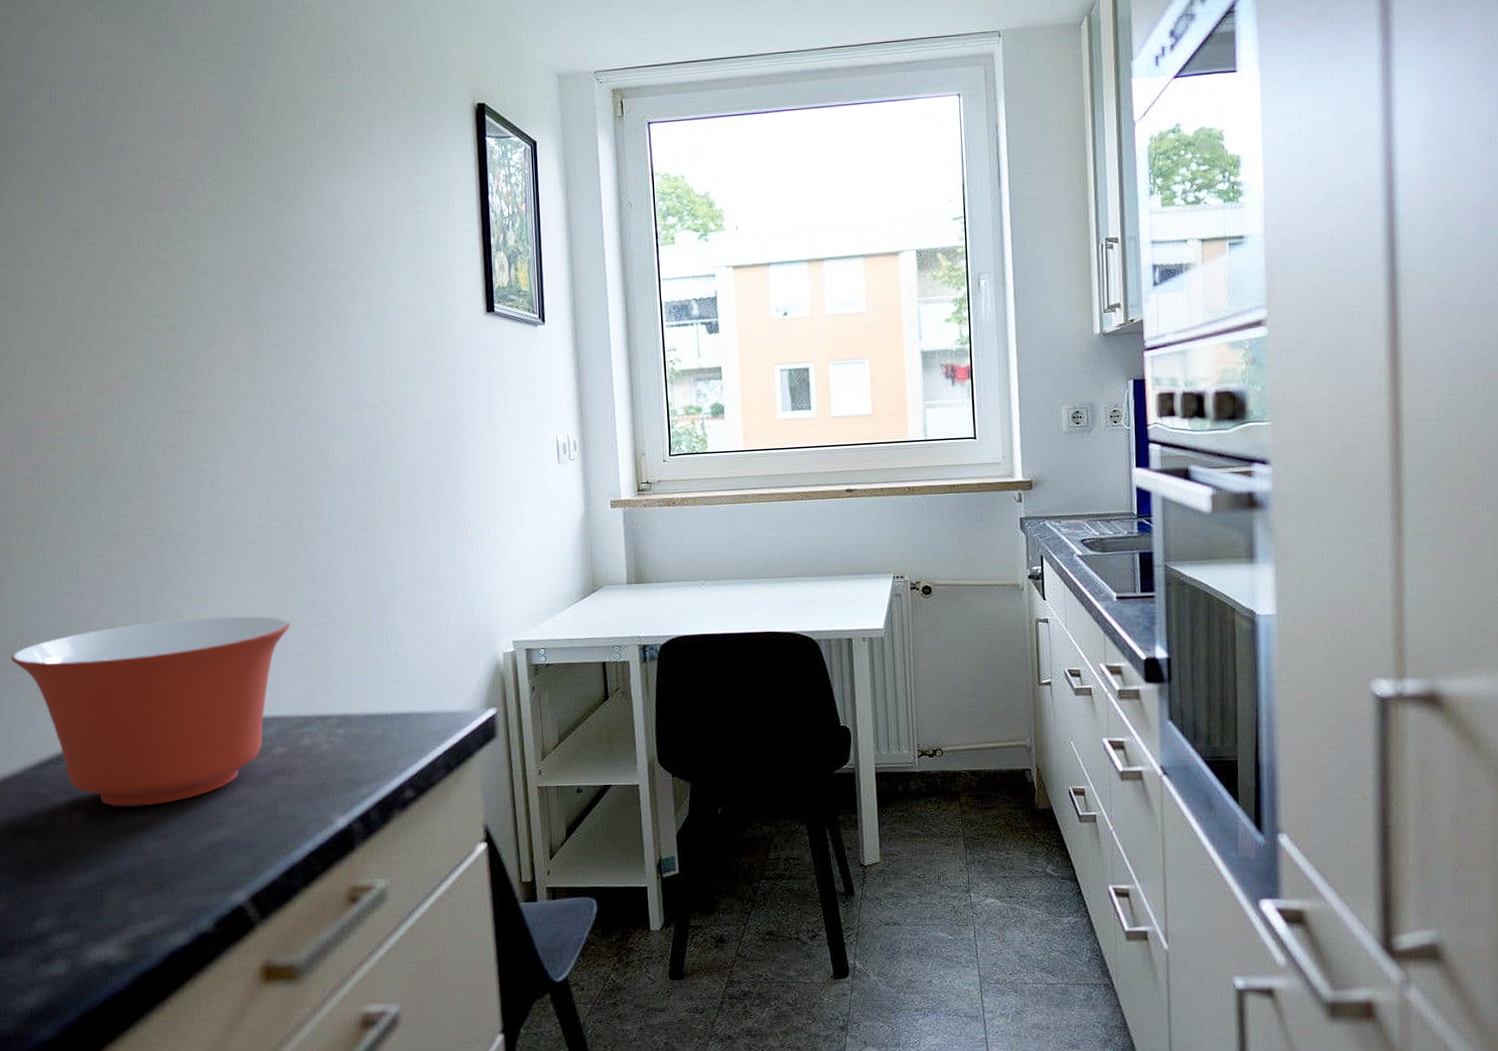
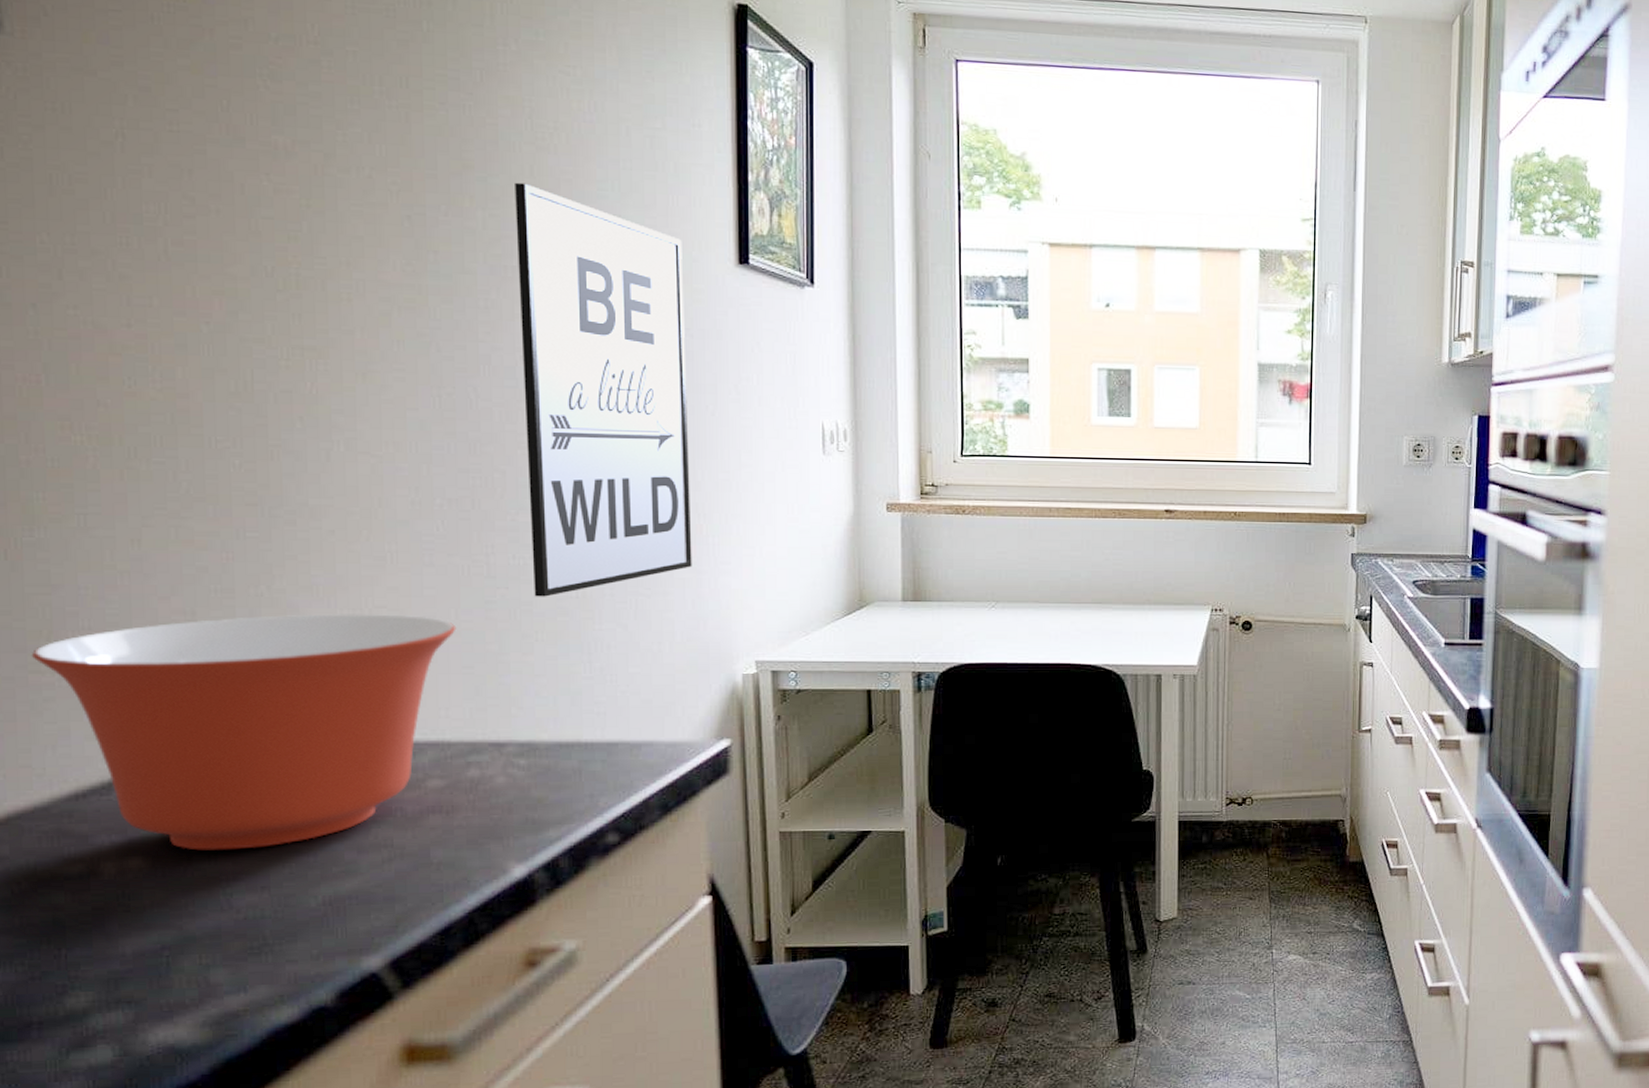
wall art: none [321,267,461,596] -> present [515,182,692,597]

